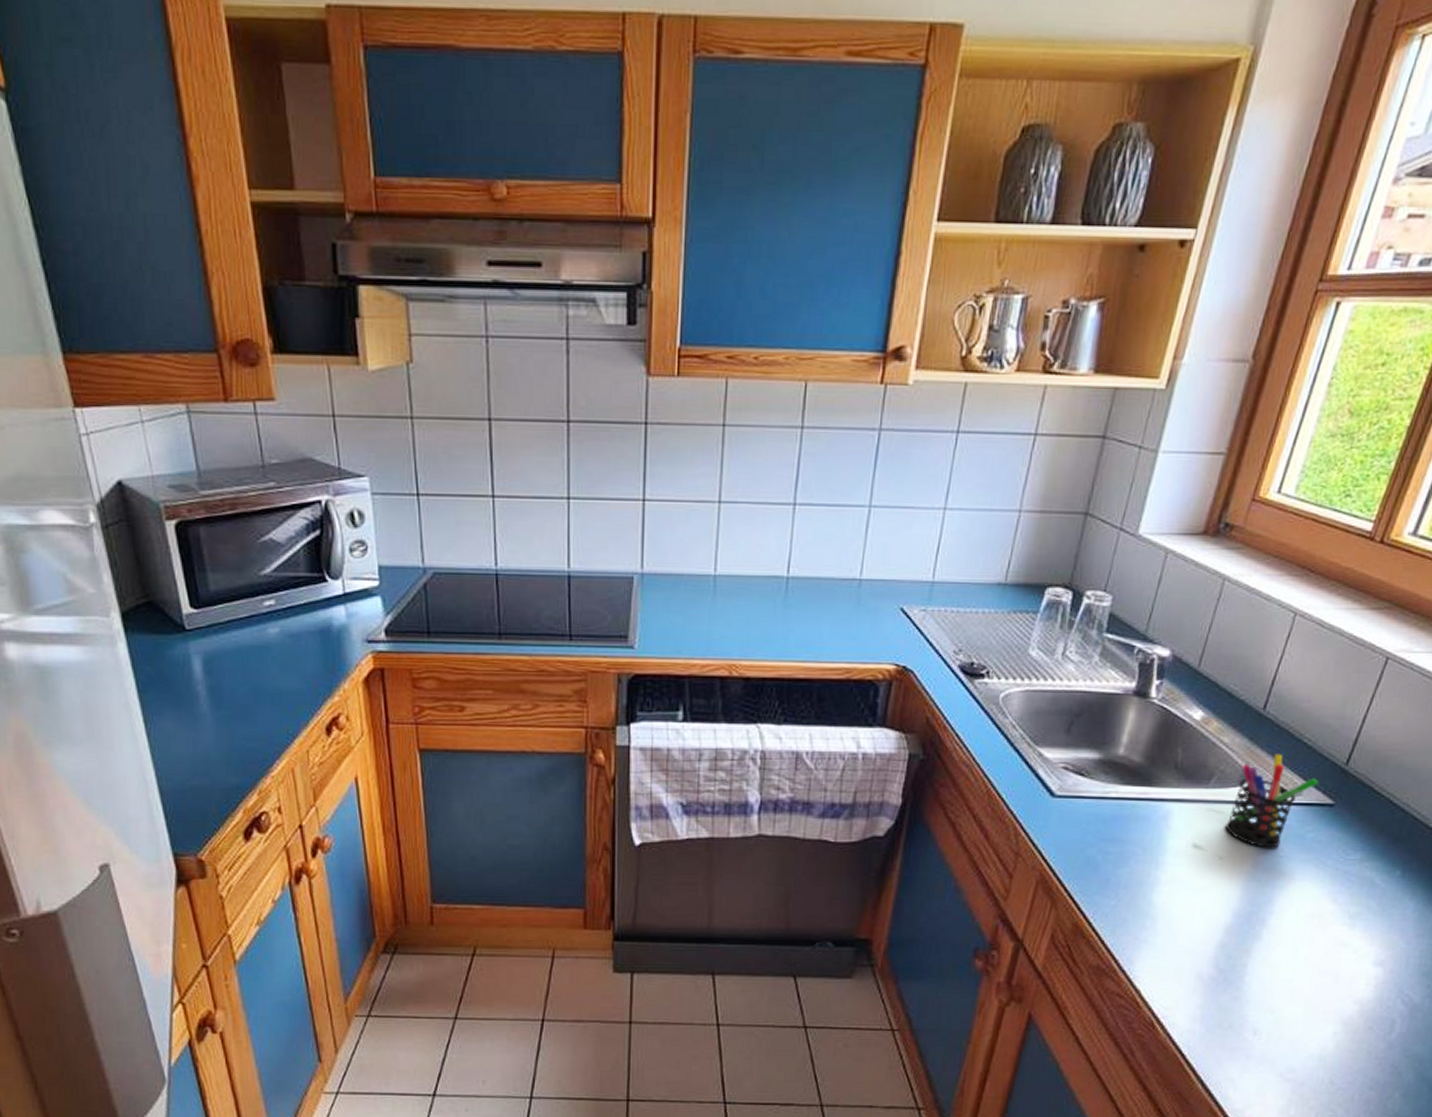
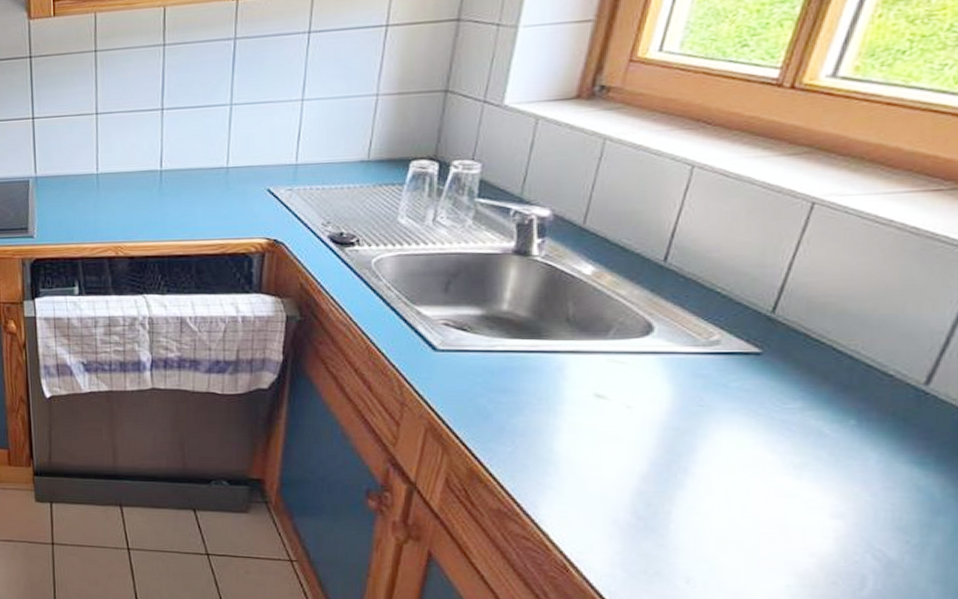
pen holder: present [1225,753,1319,848] -> none [631,304,739,397]

